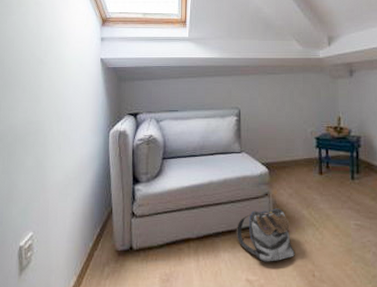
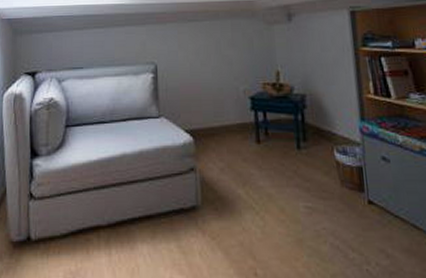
backpack: present [237,208,296,262] -> none [157,187,232,256]

